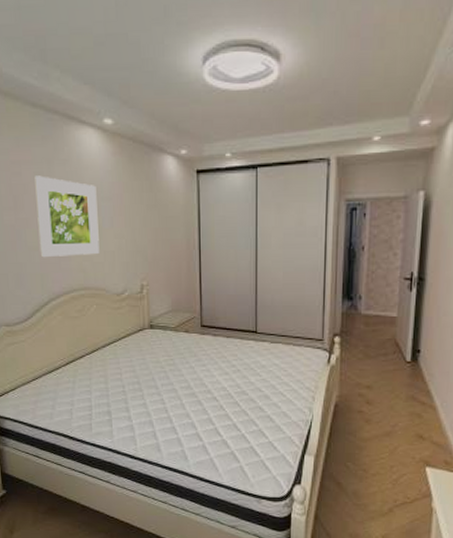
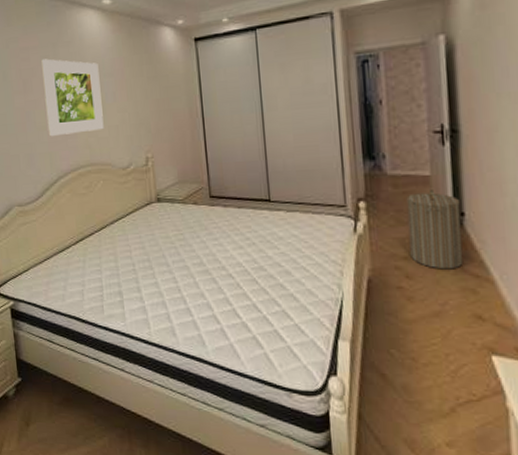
laundry hamper: none [372,329,418,397] -> present [406,189,464,270]

